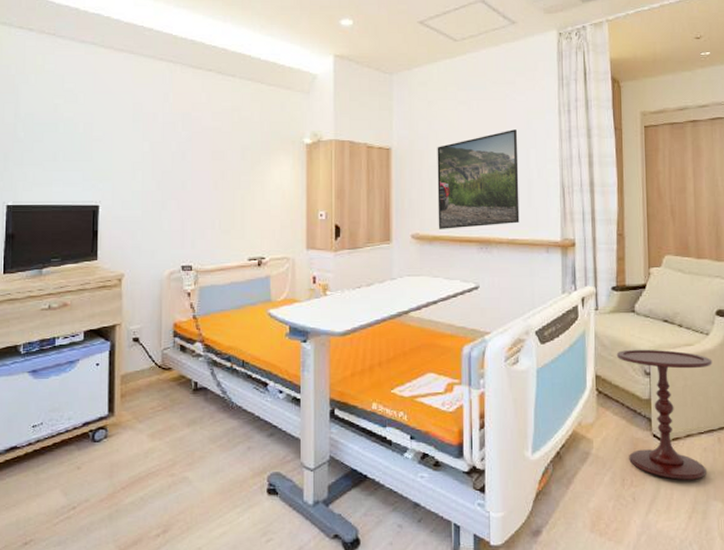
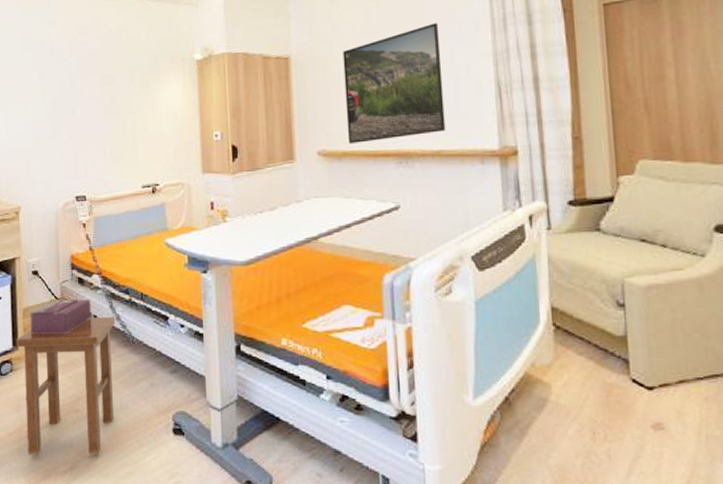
stool: none [113,383,216,521] -> present [16,316,116,456]
tissue box: none [128,365,192,401] -> present [30,298,92,335]
side table: present [616,349,713,480] -> none [577,275,712,436]

